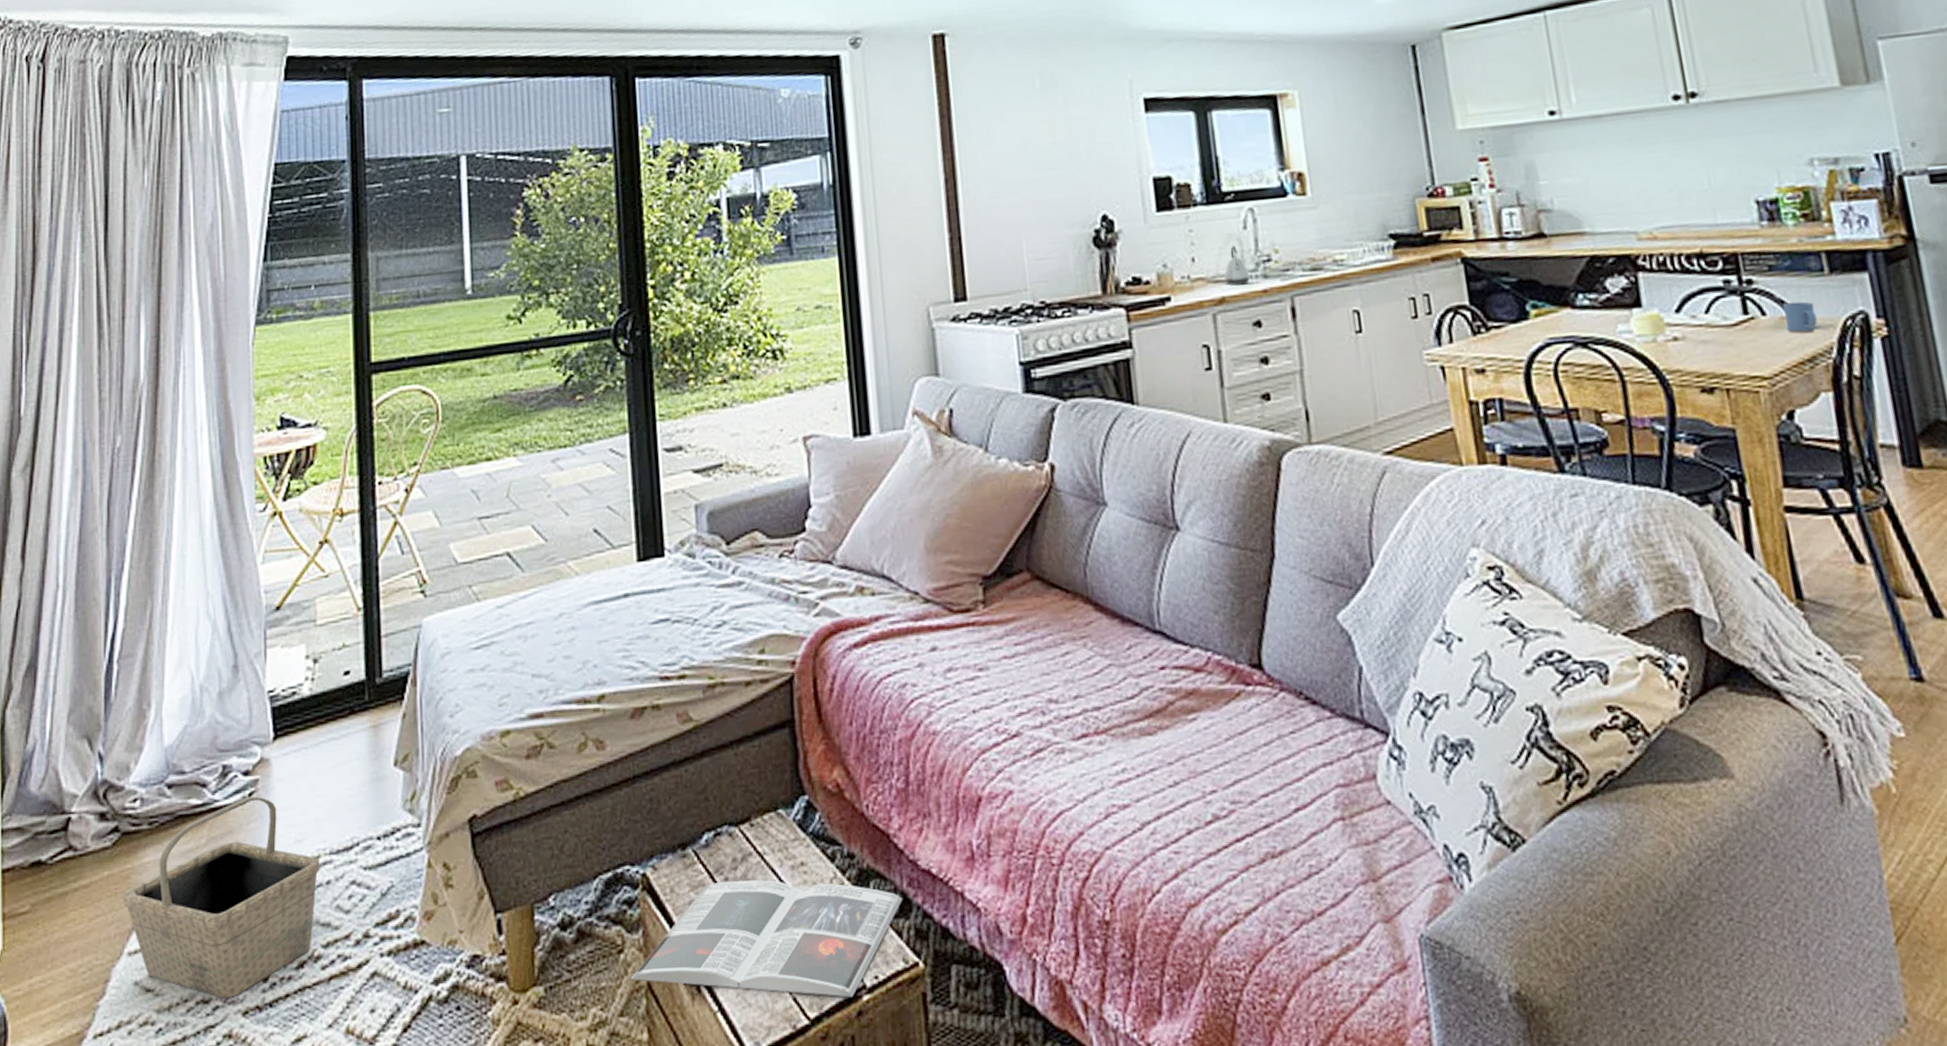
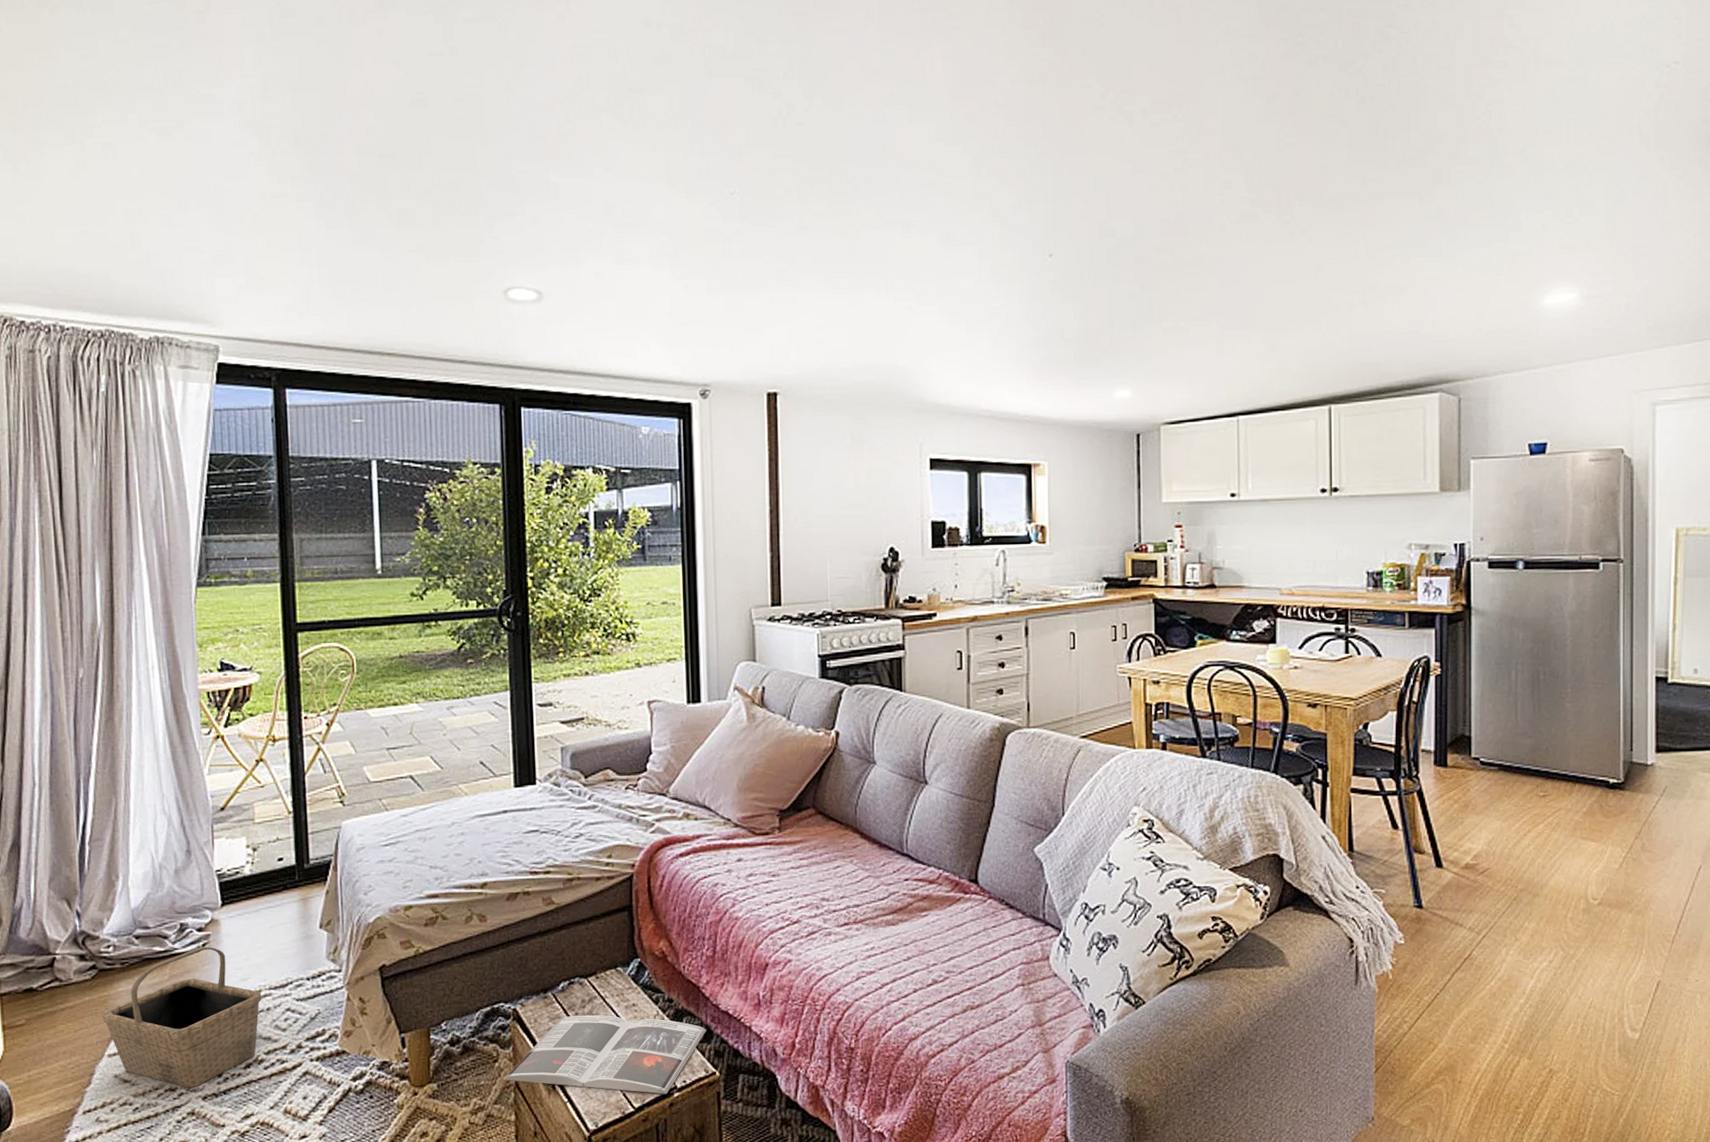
kettle: present [1224,244,1251,286] -> none [978,577,998,608]
mug: present [1783,301,1818,335] -> none [1374,647,1394,670]

